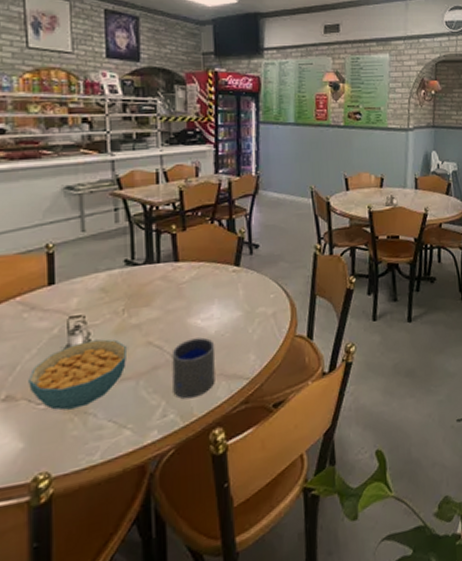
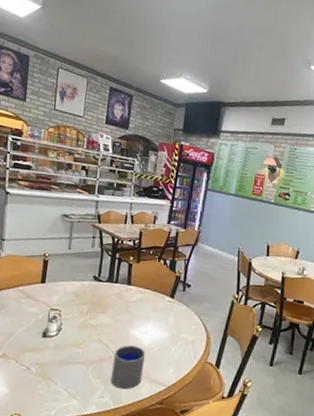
cereal bowl: present [28,339,128,411] -> none [17,329,85,375]

